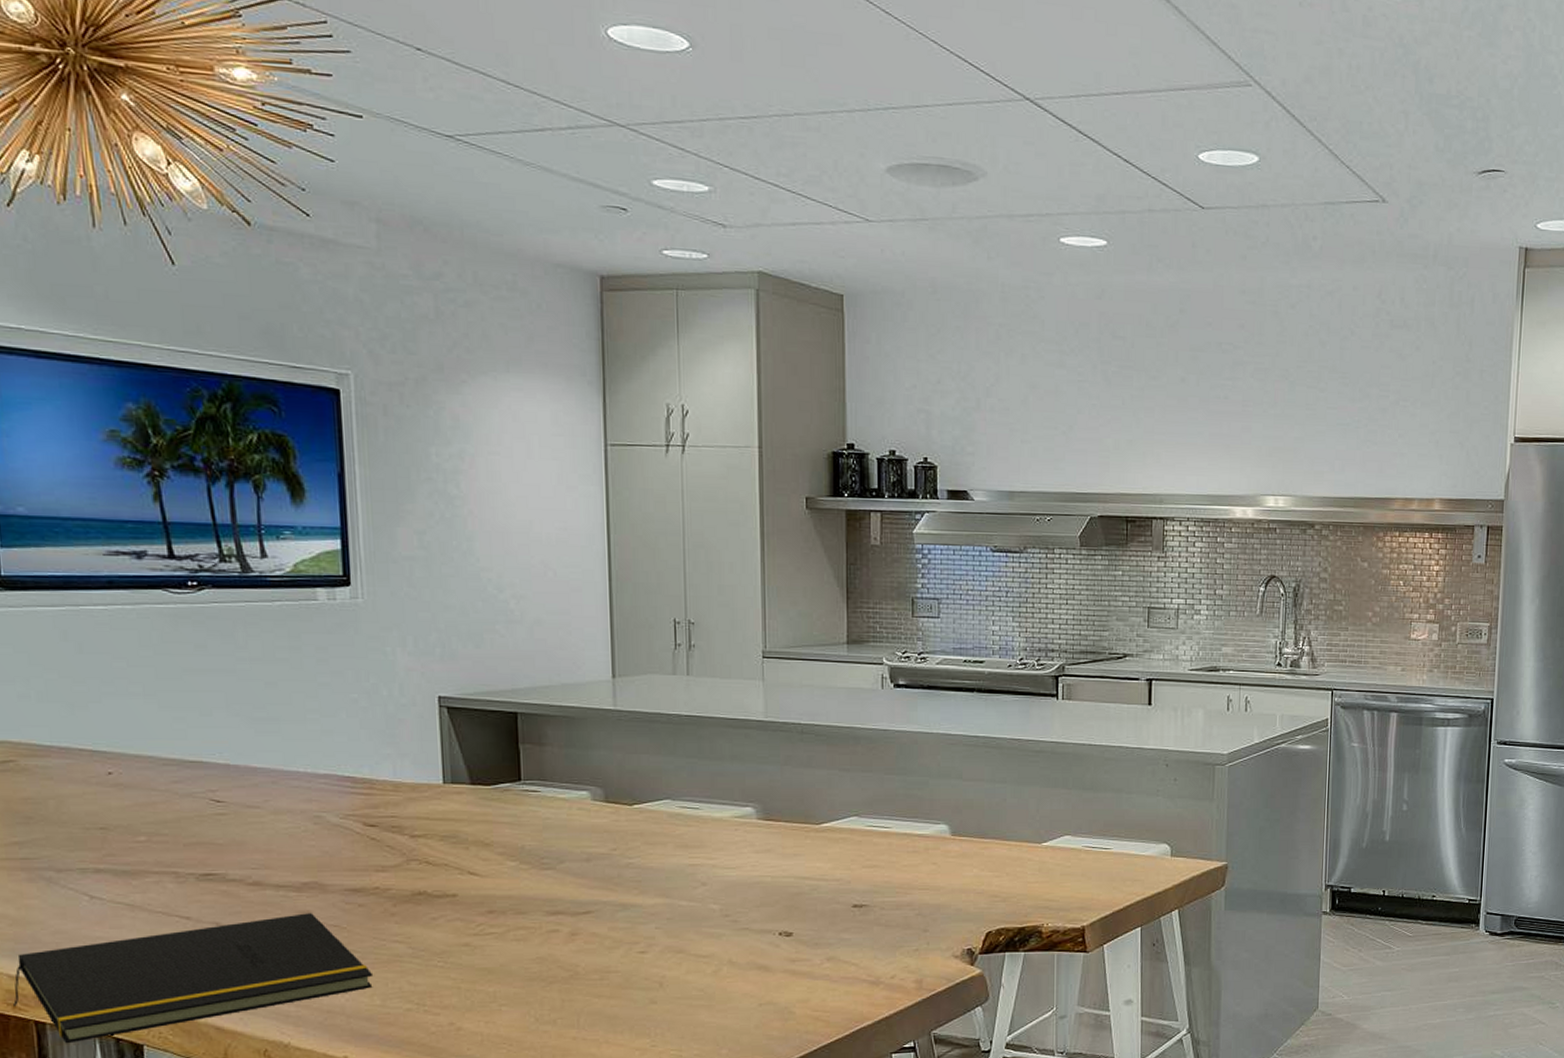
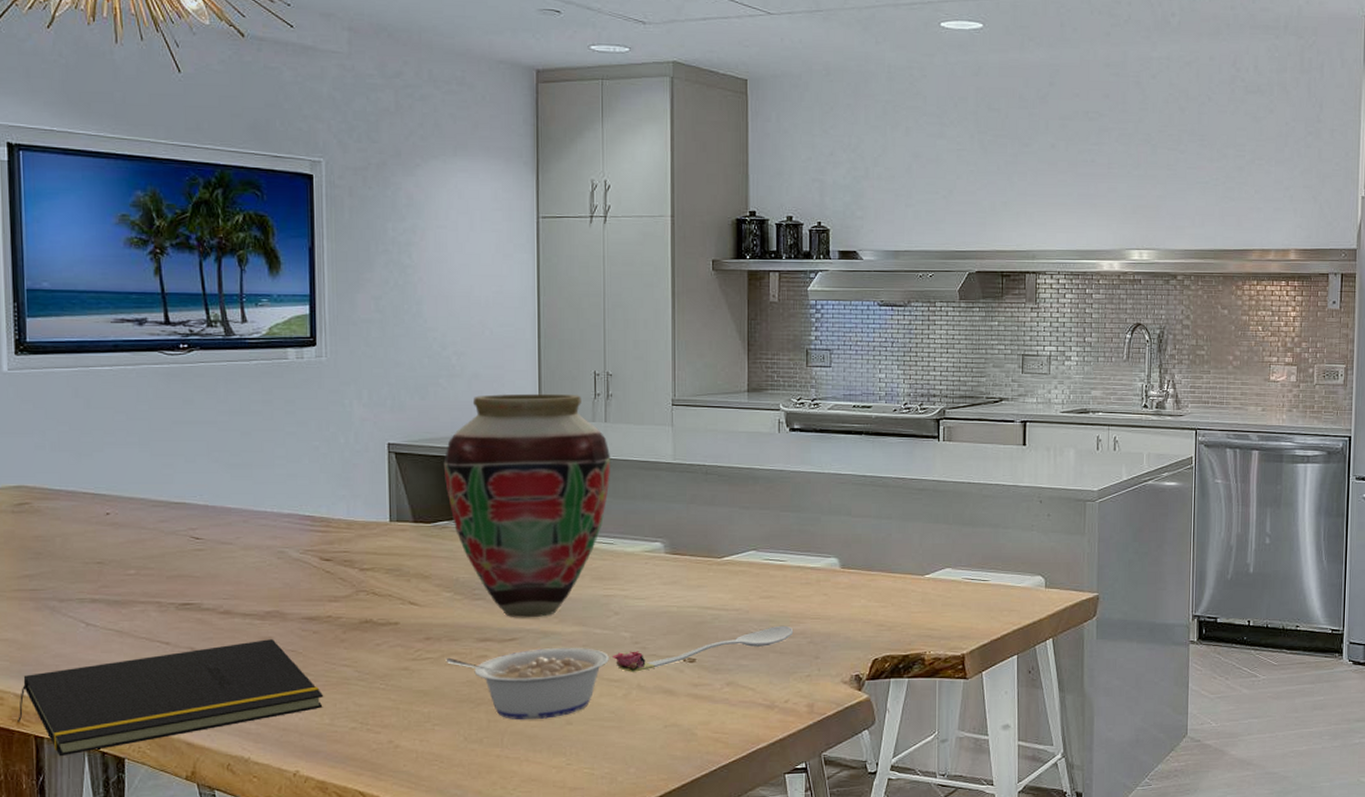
vase: none [503,642,695,890] -> present [443,393,611,618]
legume: none [512,921,696,1000] -> present [446,648,609,720]
spoon: none [699,896,900,947] -> present [612,625,794,672]

